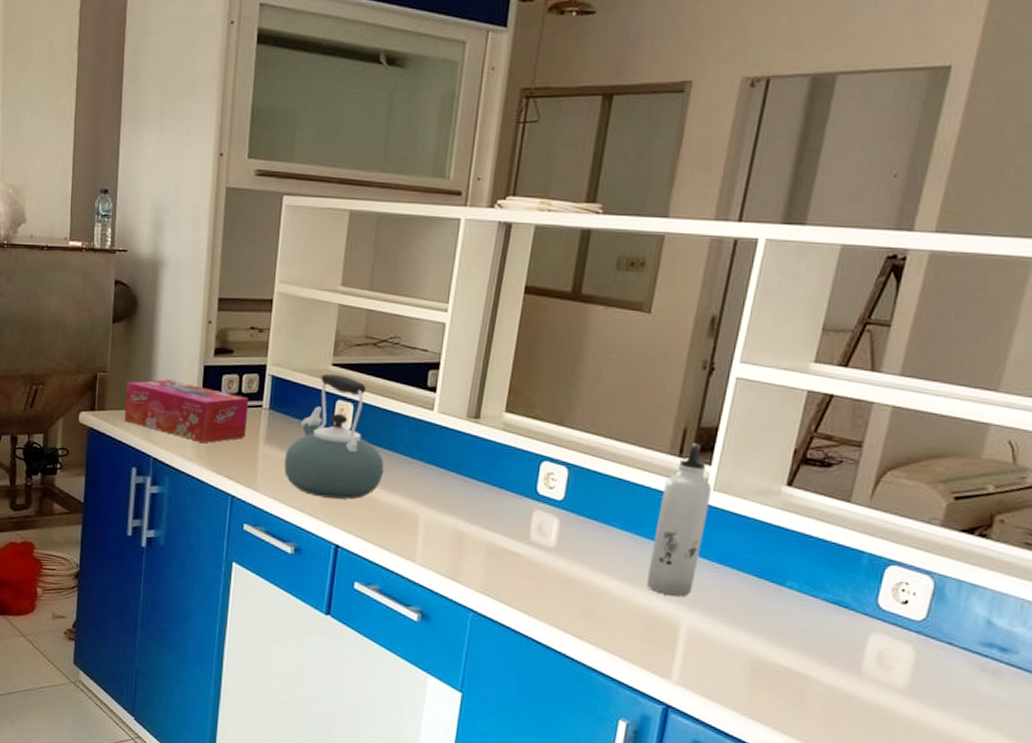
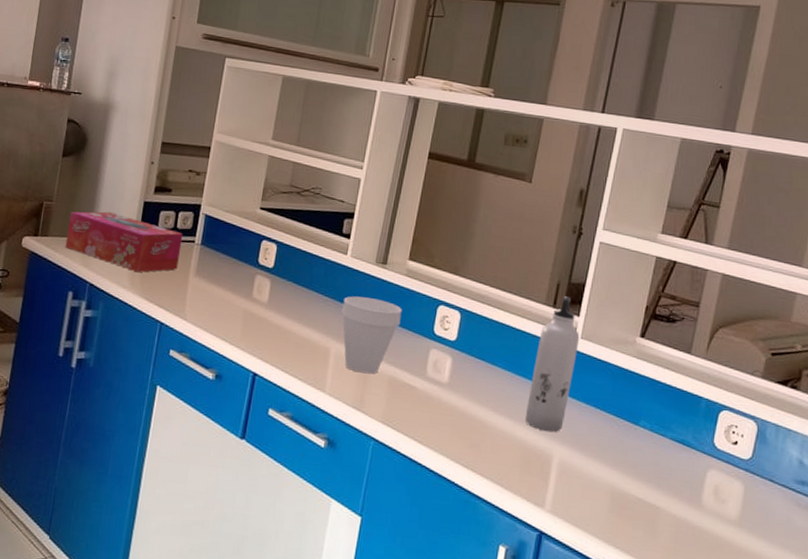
kettle: present [284,373,384,500] -> none [211,216,302,332]
cup: none [429,456,499,541] -> present [340,296,402,375]

